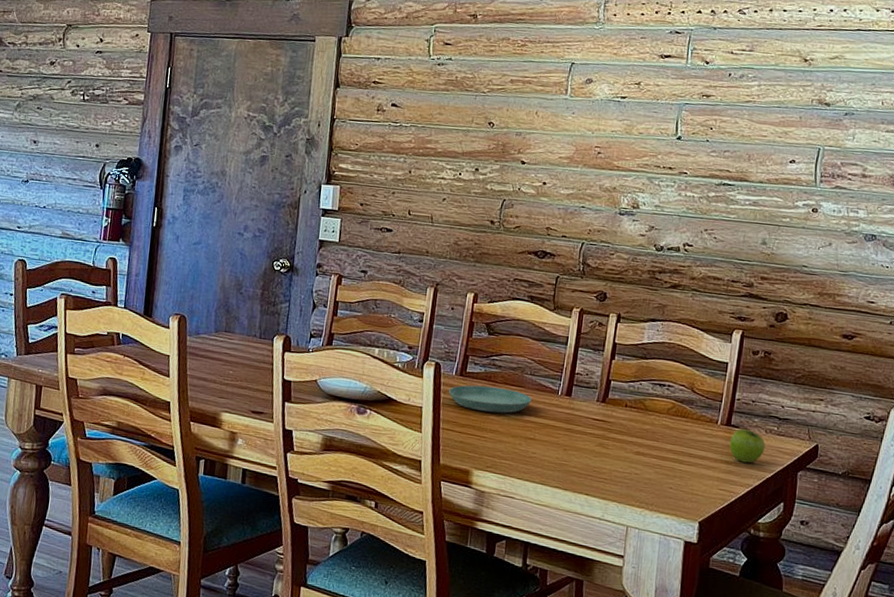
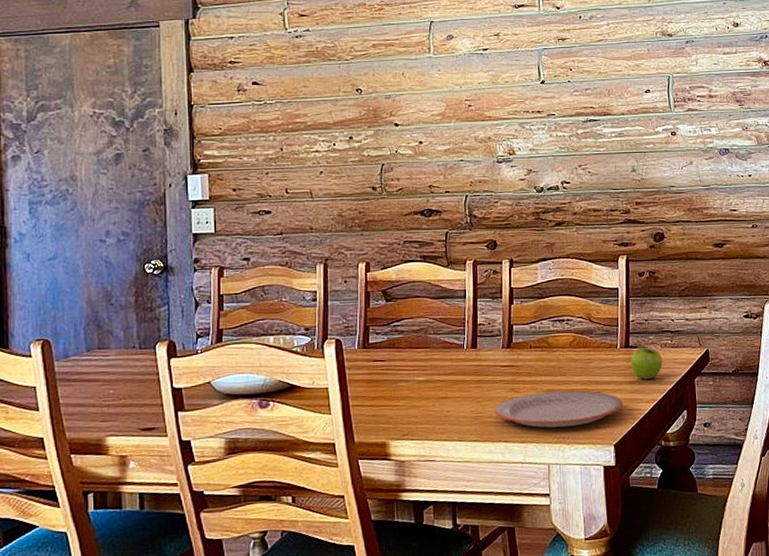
saucer: present [449,385,532,414] -> none [354,352,438,381]
plate: none [579,452,715,495] -> present [494,390,623,428]

